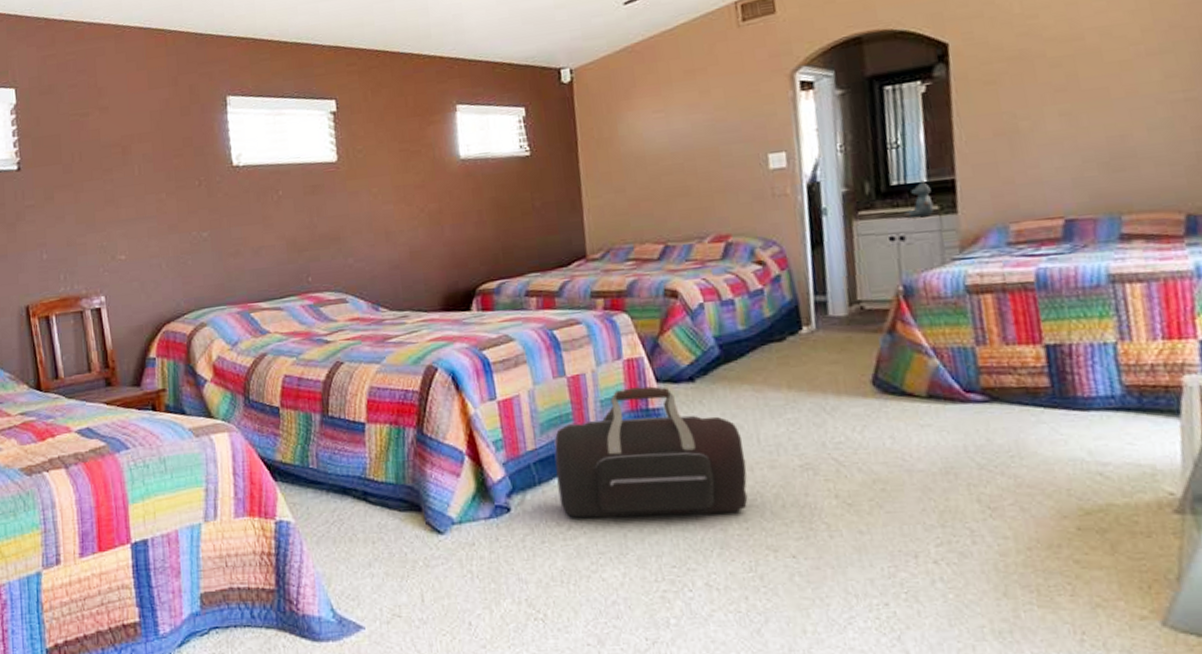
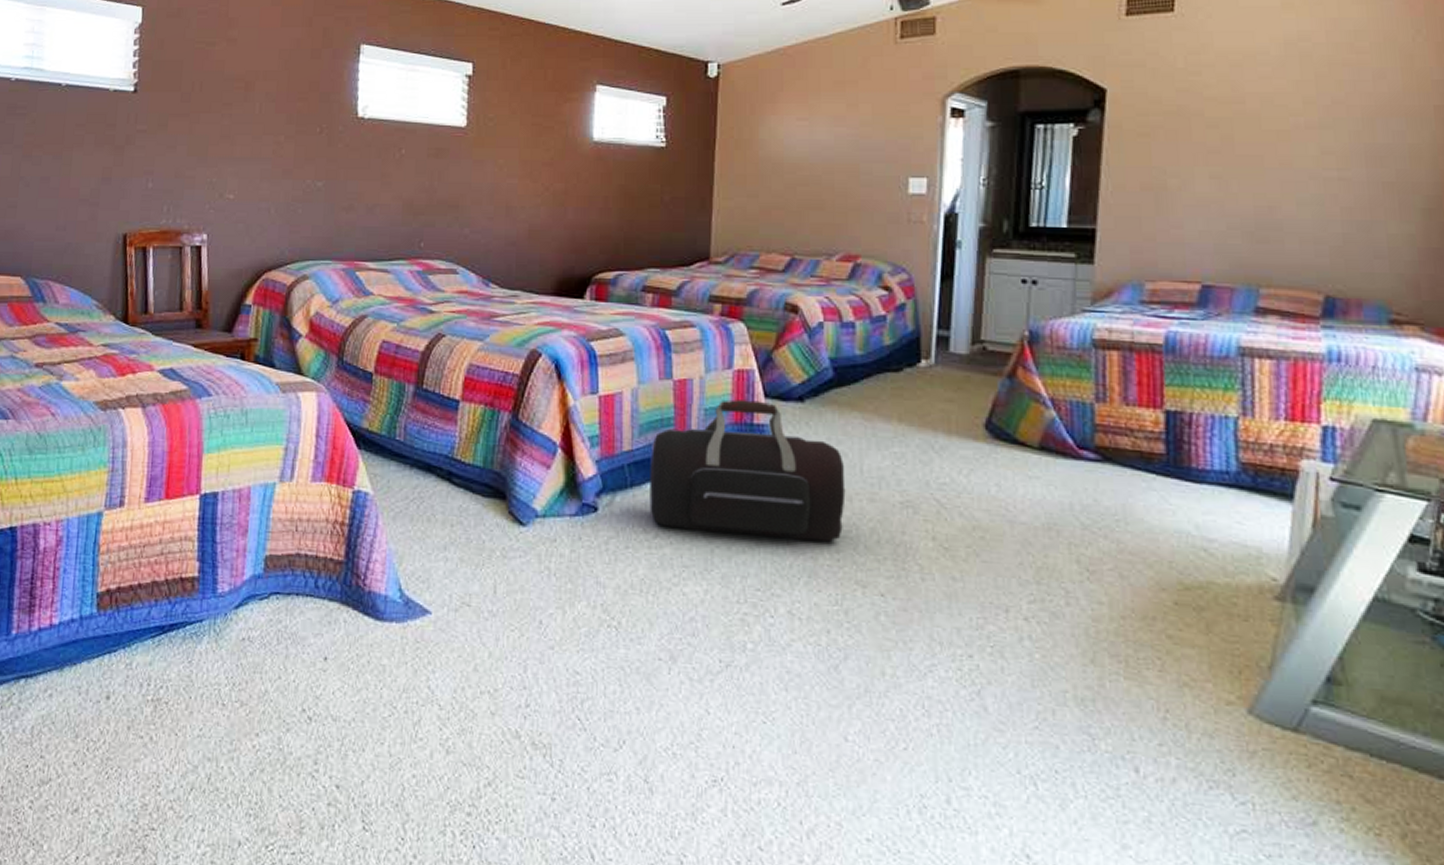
stuffed animal: present [903,179,934,219] -> none [1039,224,1071,264]

